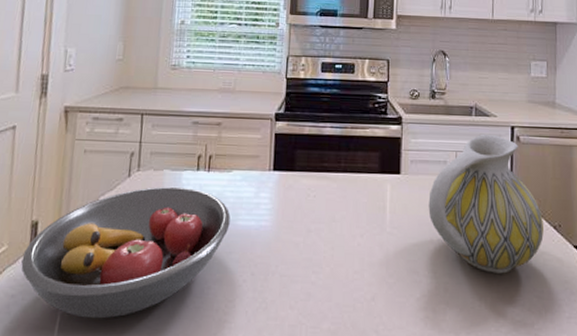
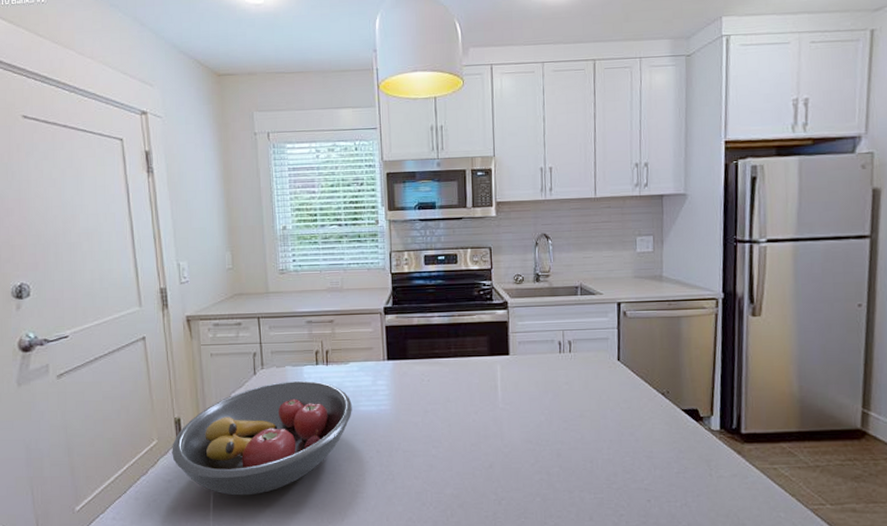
pitcher: present [428,133,544,274] -> none [538,311,652,438]

